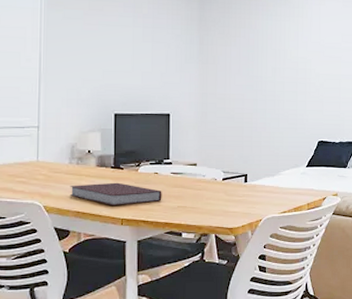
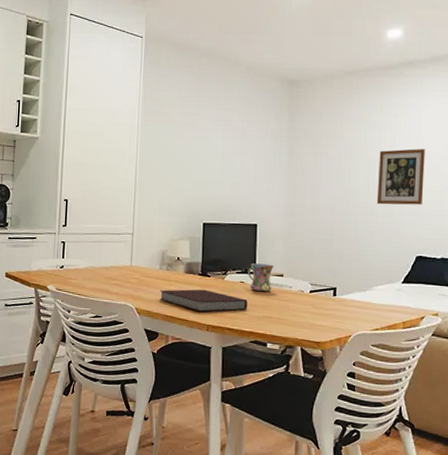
mug: none [161,154,188,181] -> present [248,263,274,291]
wall art: none [282,39,325,93] -> present [376,149,425,205]

